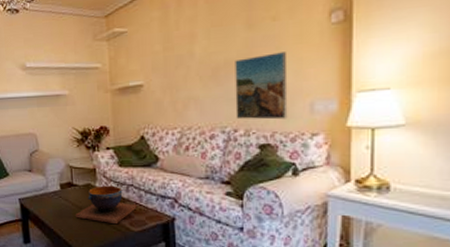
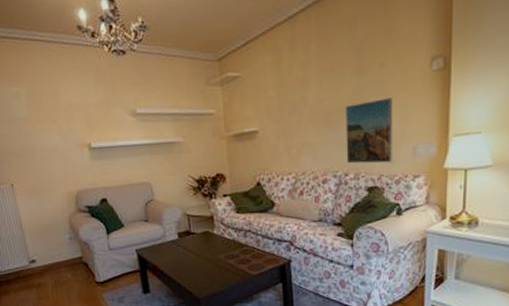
decorative bowl: present [76,185,137,223] -> none [195,232,255,269]

